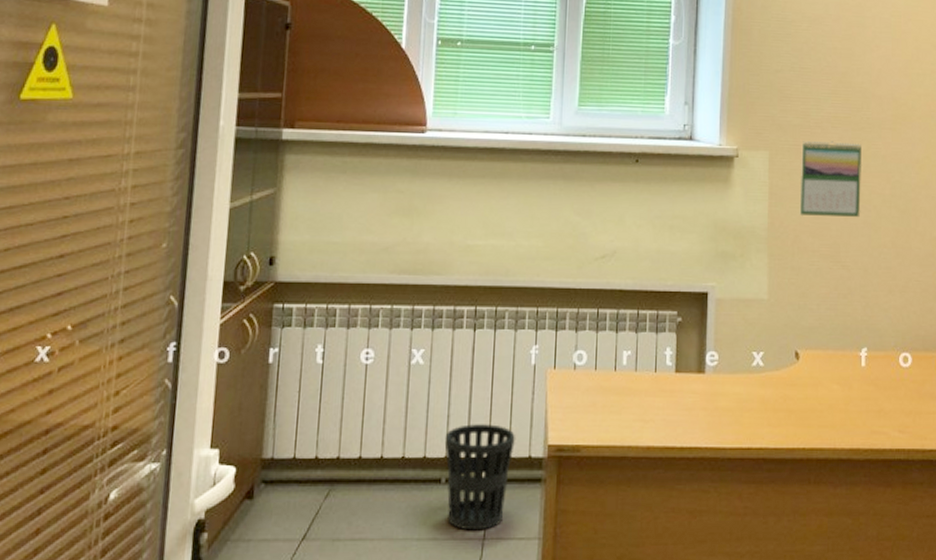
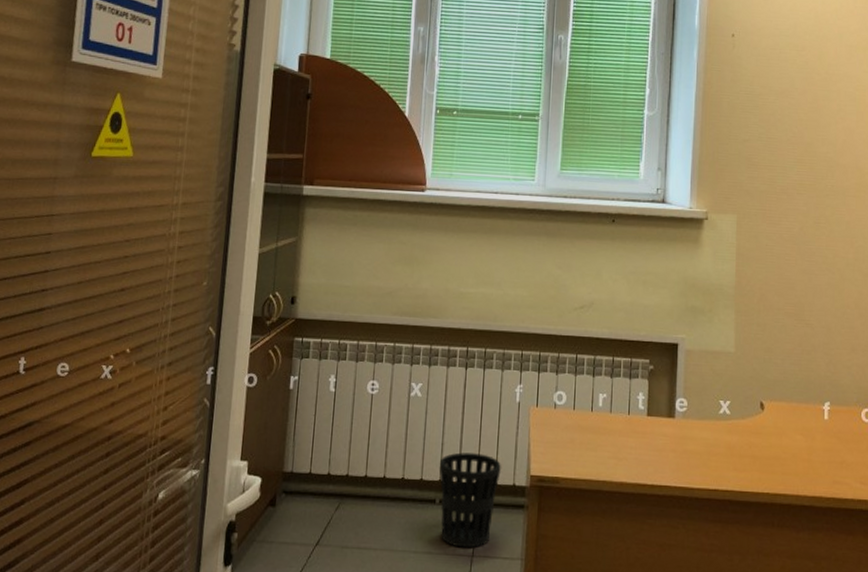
calendar: present [799,141,861,218] -> none [765,206,826,280]

